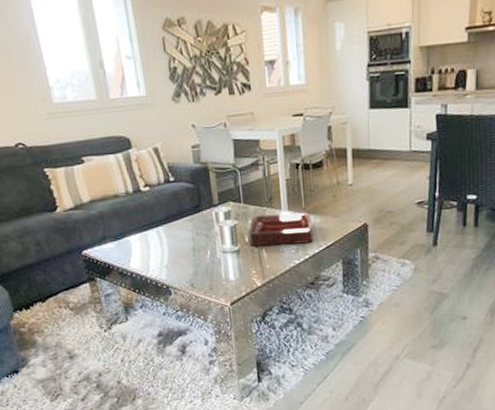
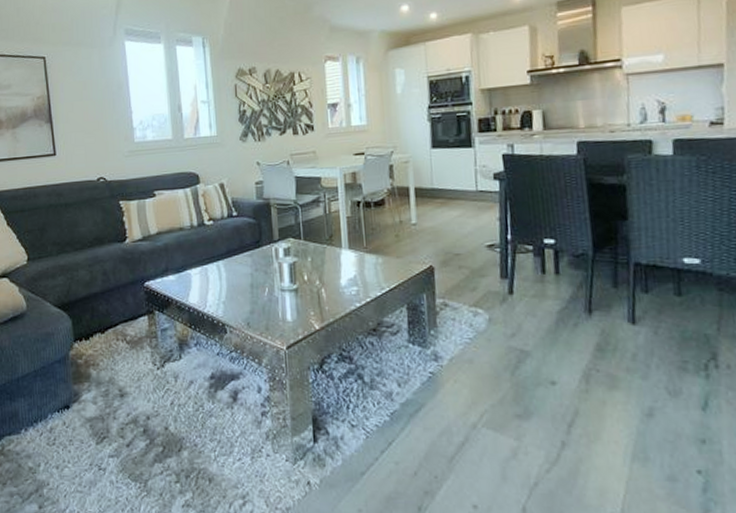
decorative tray: present [248,212,314,247] -> none [308,251,376,287]

